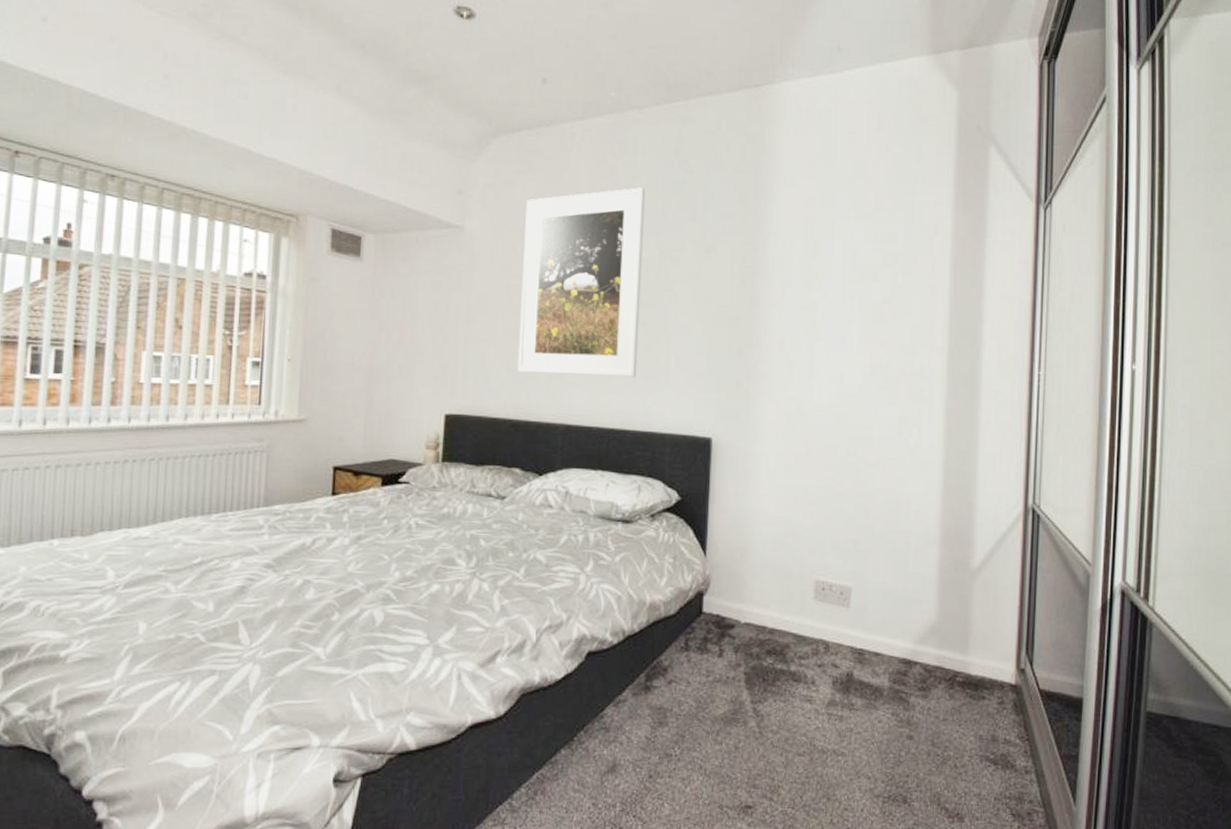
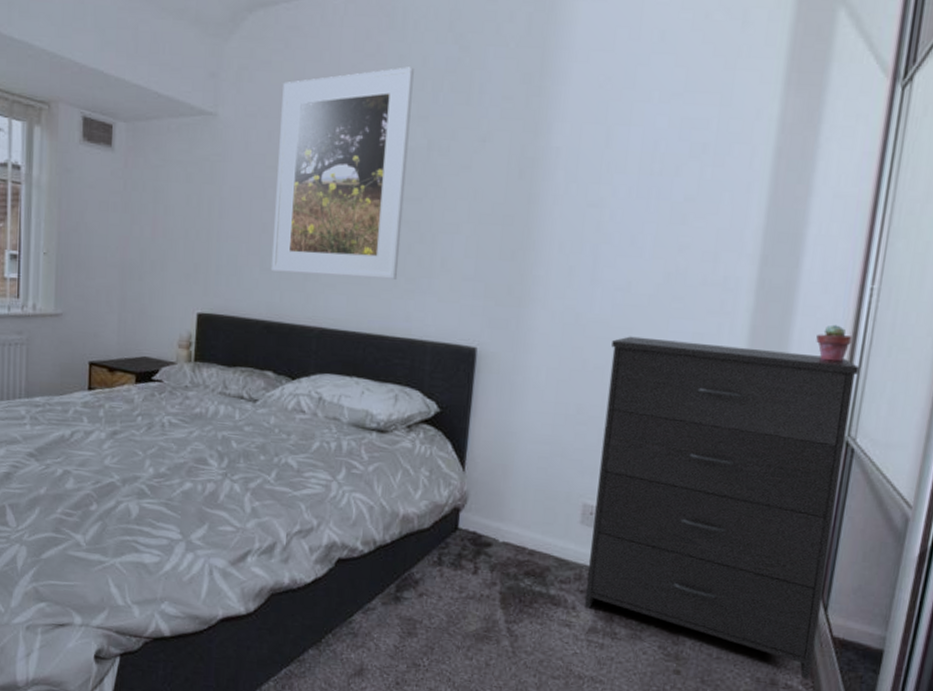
dresser: none [822,422,1037,734] -> present [583,336,860,681]
potted succulent: none [999,406,1028,440] -> present [816,324,852,363]

